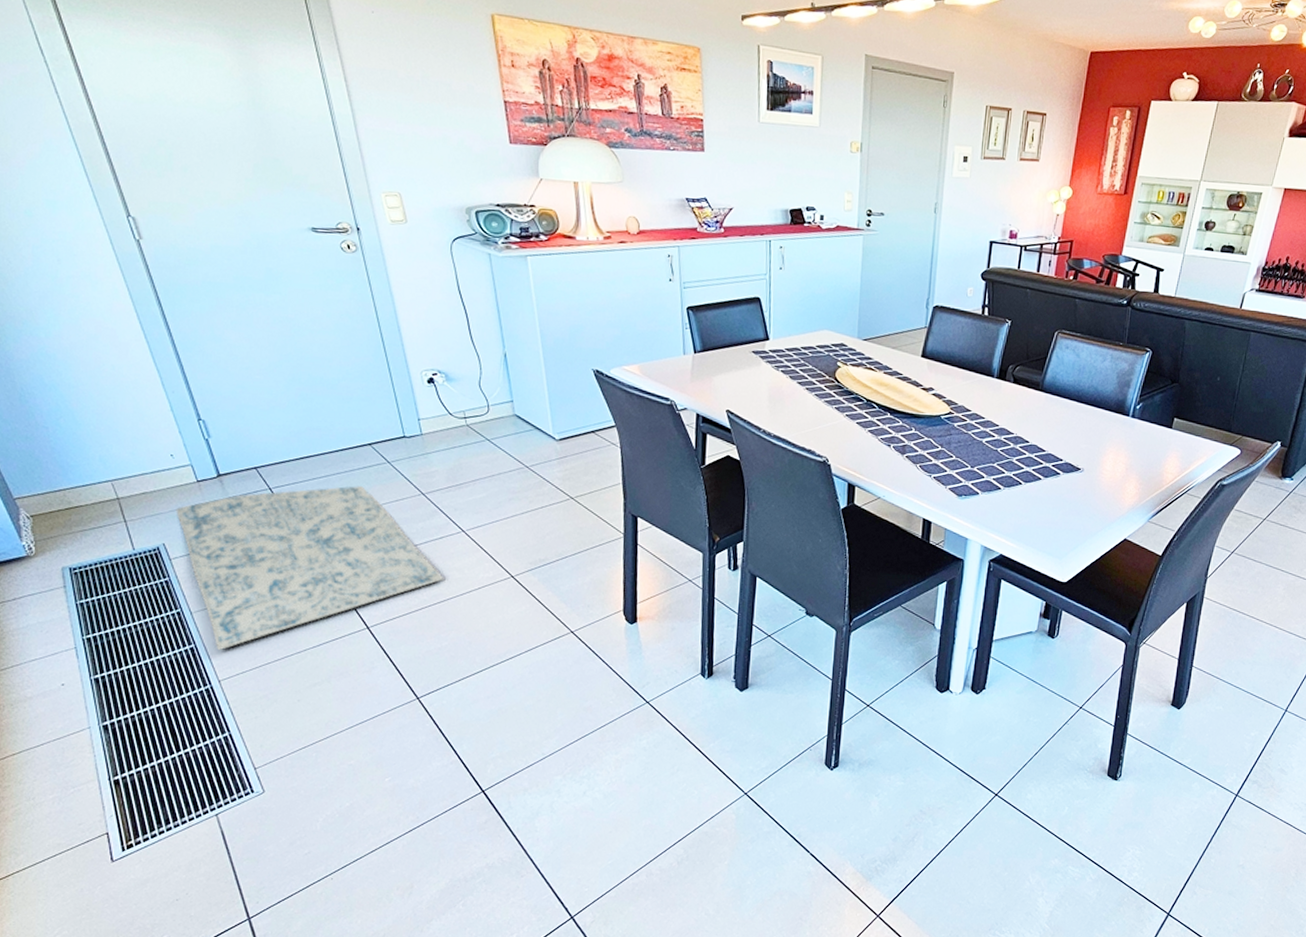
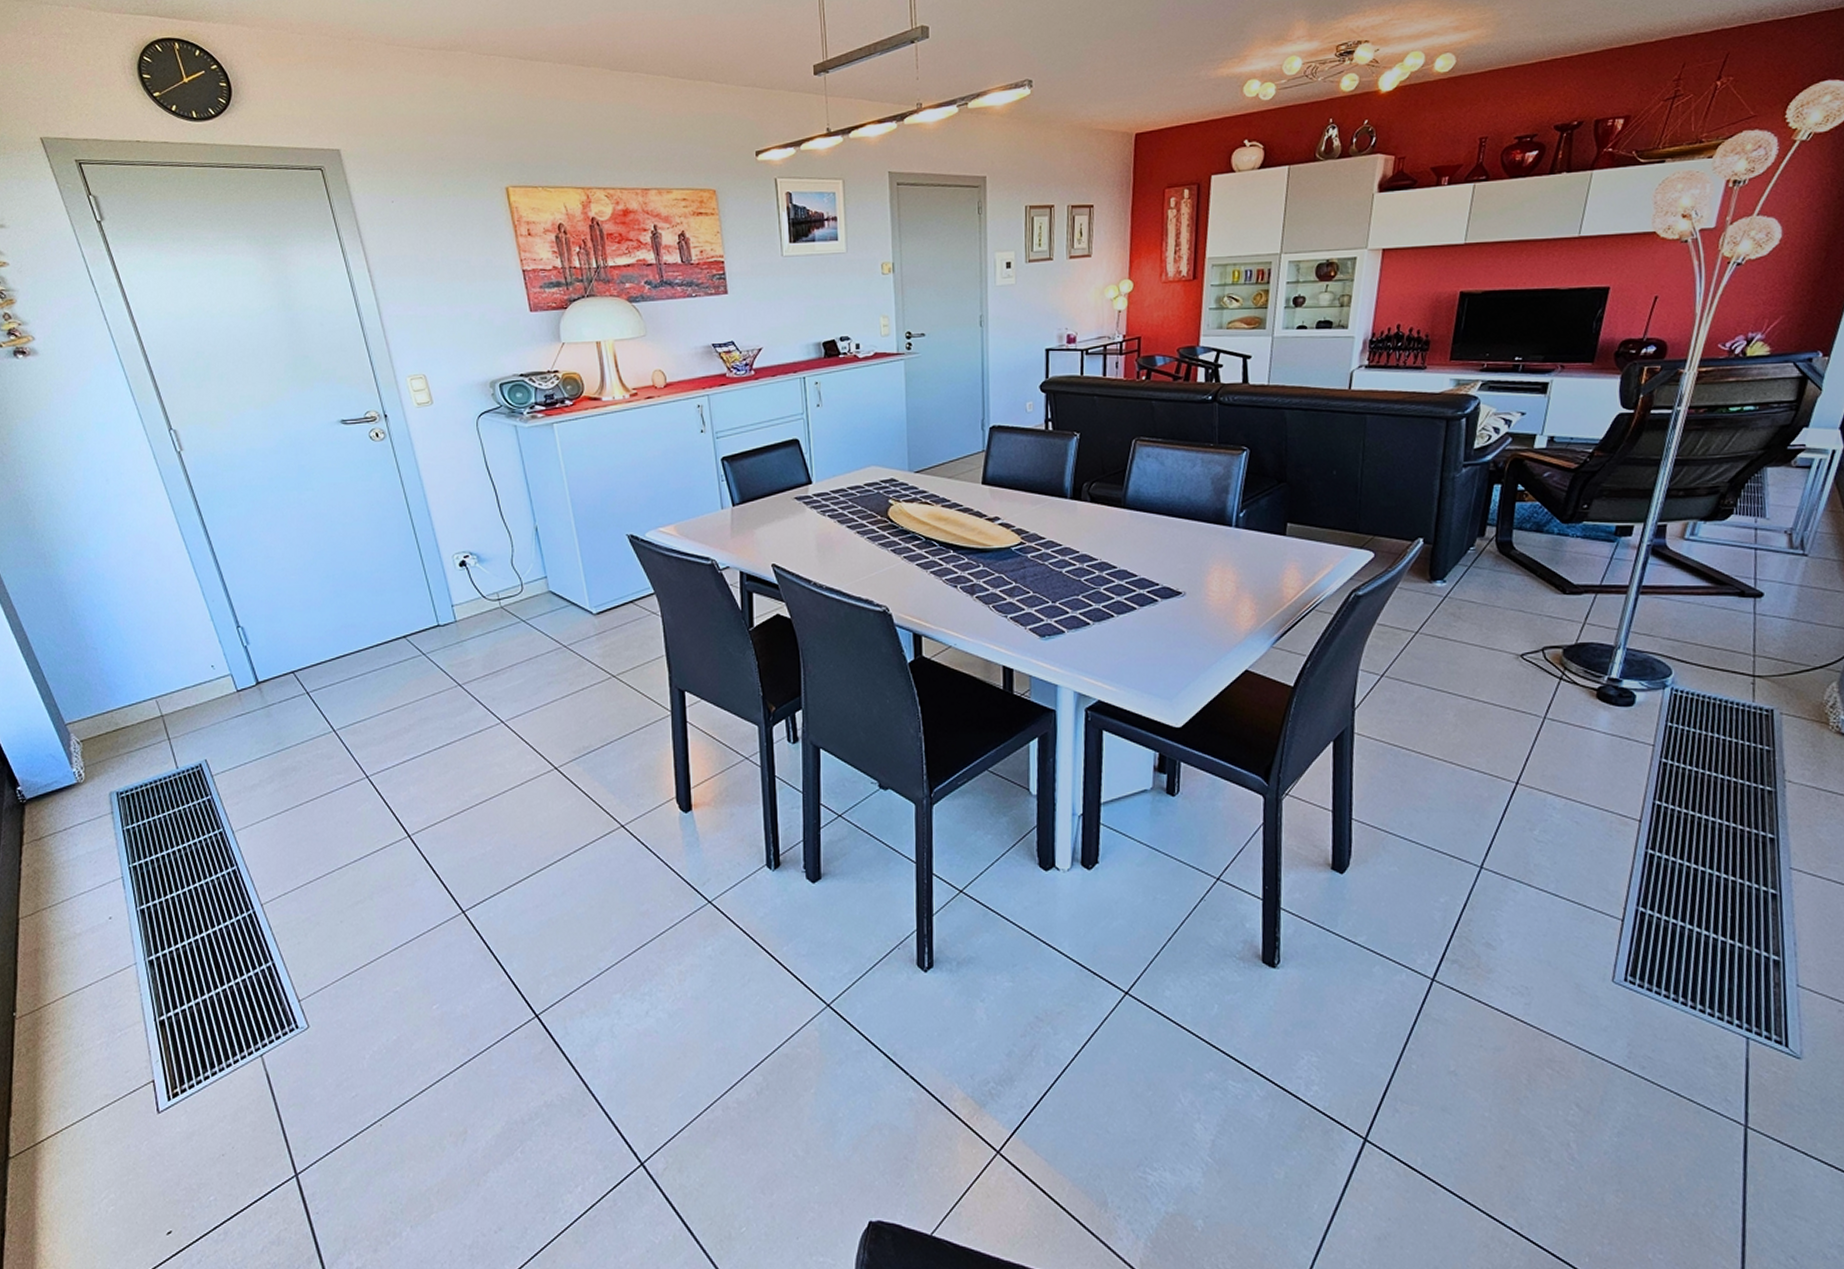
rug: present [176,486,444,651] -> none [217,682,485,872]

